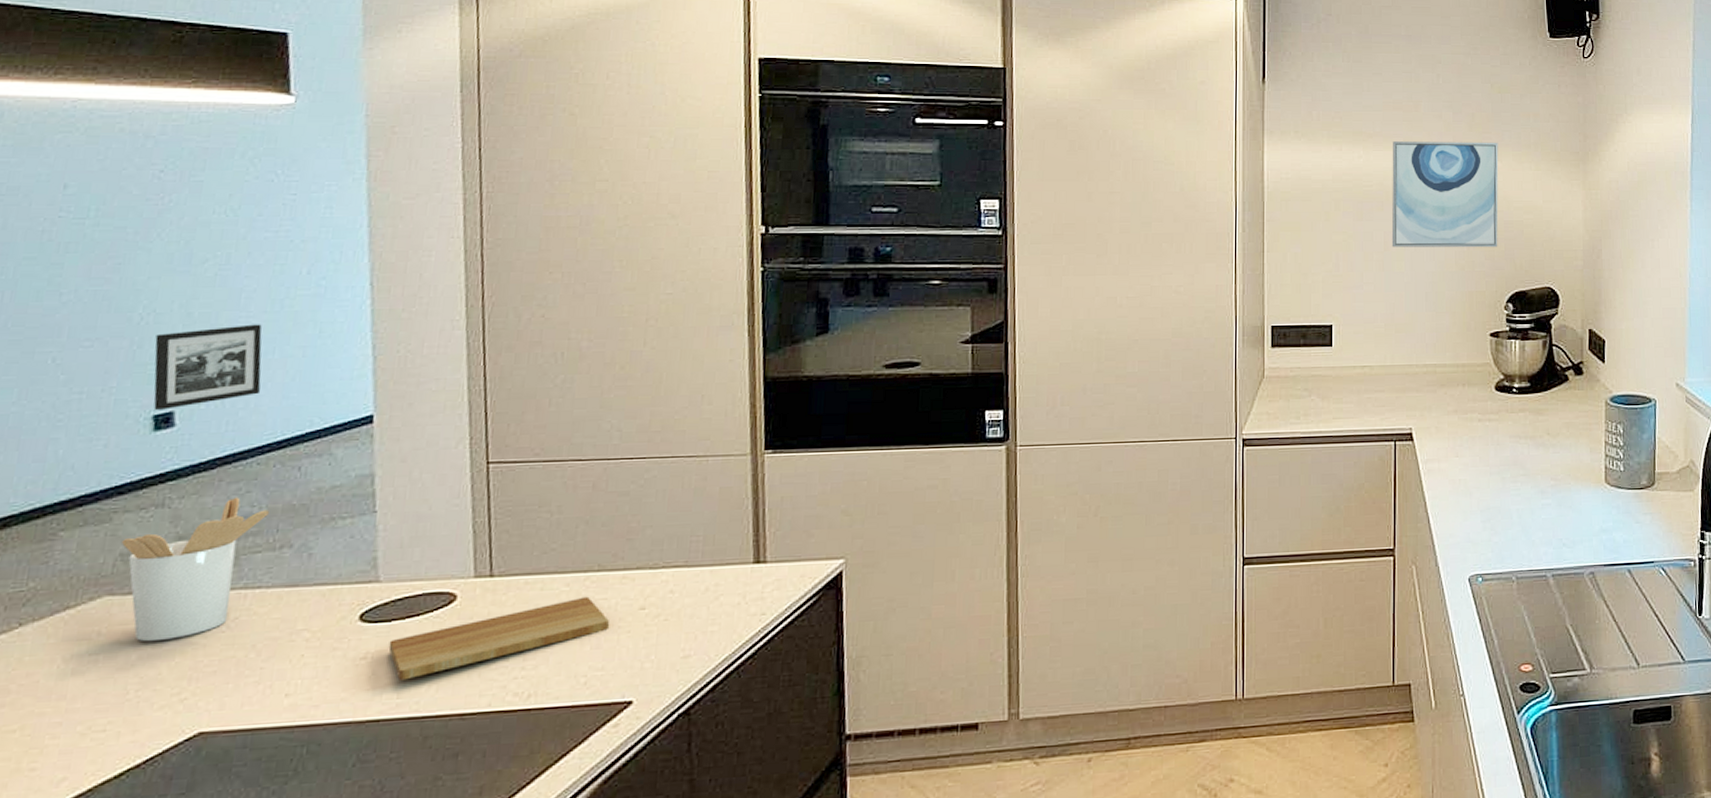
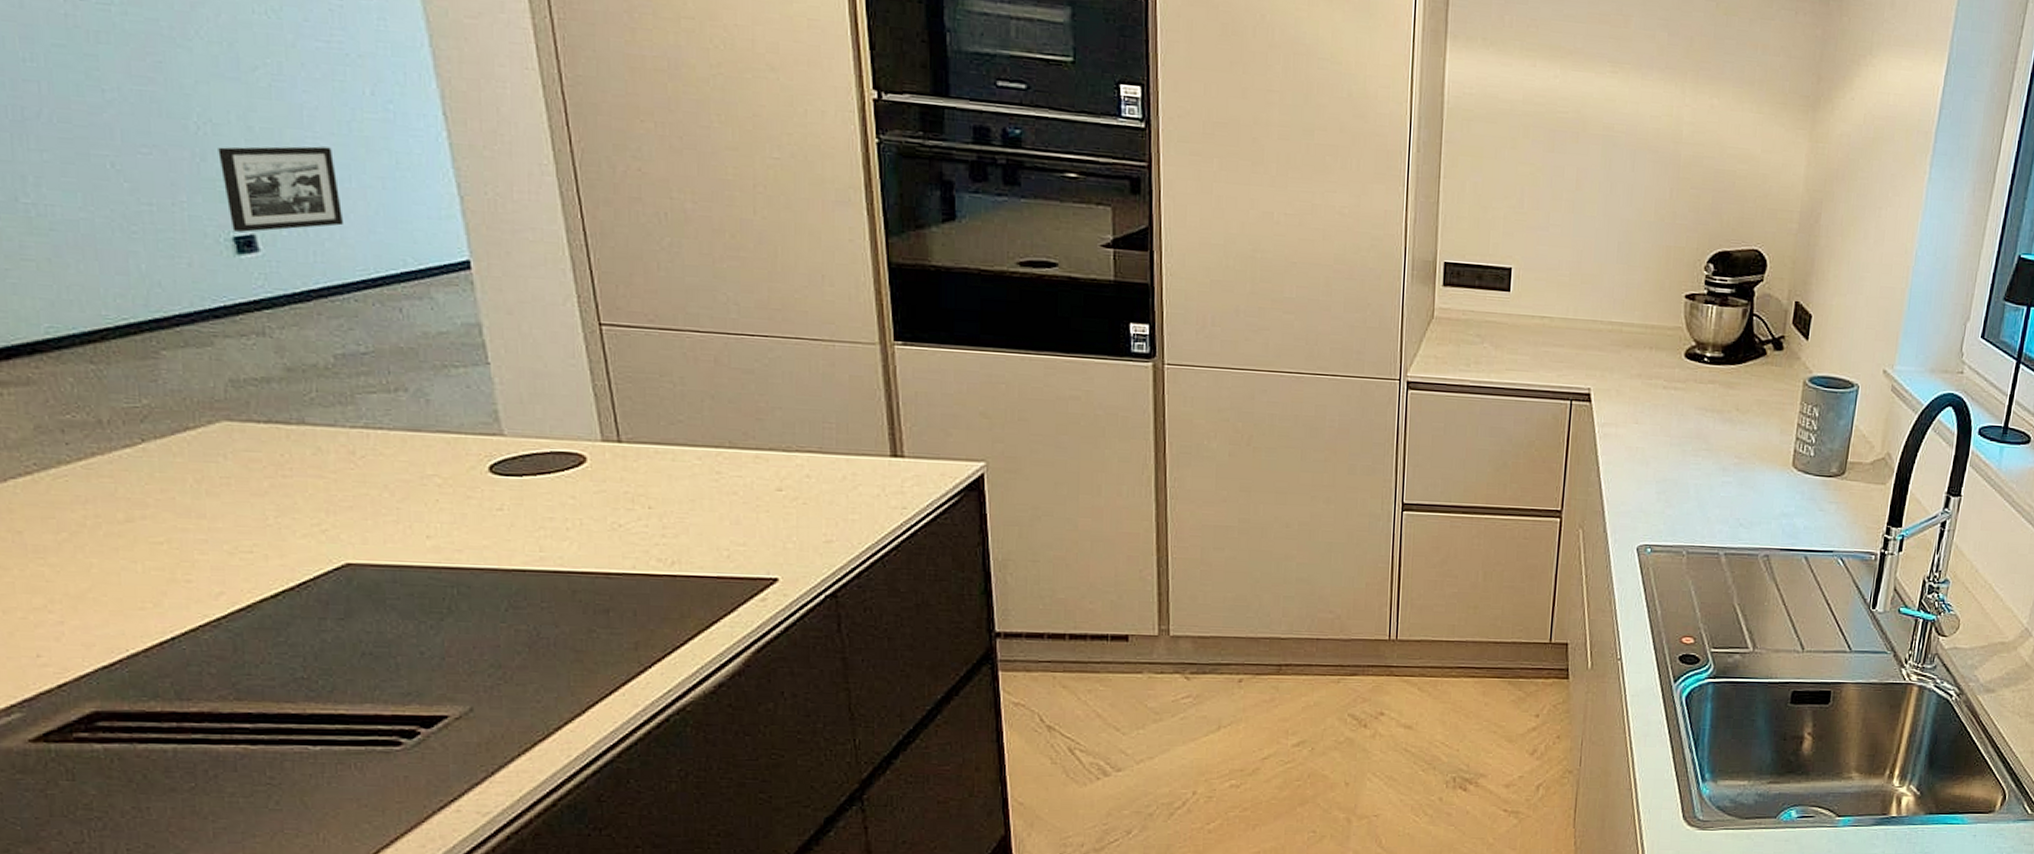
utensil holder: present [122,497,269,642] -> none [229,333,377,471]
cutting board: present [388,596,610,680] -> none [523,472,748,535]
wall art: present [1391,141,1499,248] -> none [1584,62,1717,199]

